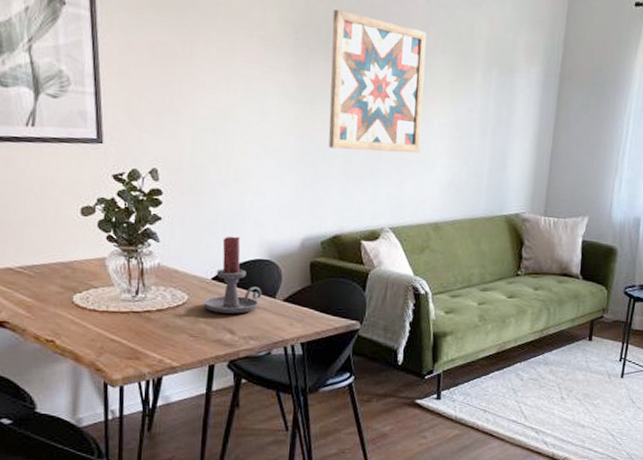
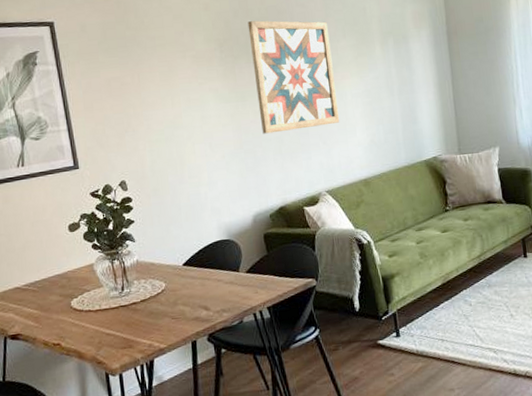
candle holder: present [203,236,263,314] -> none [178,224,228,294]

